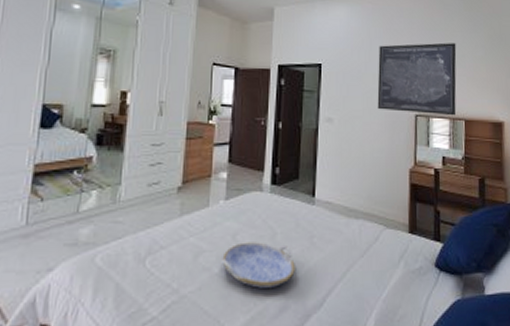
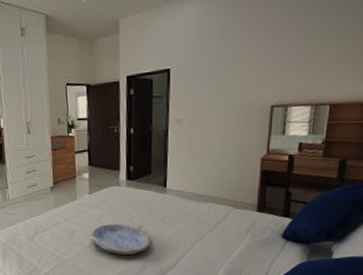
wall art: present [377,42,457,116] -> none [229,21,329,106]

